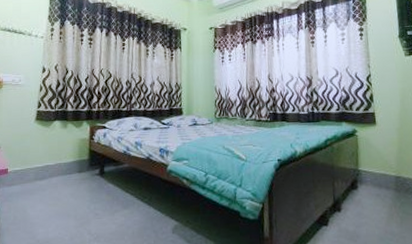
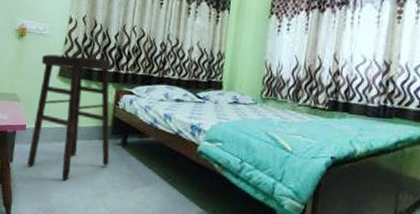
stool: none [11,100,90,215] -> present [27,54,112,180]

